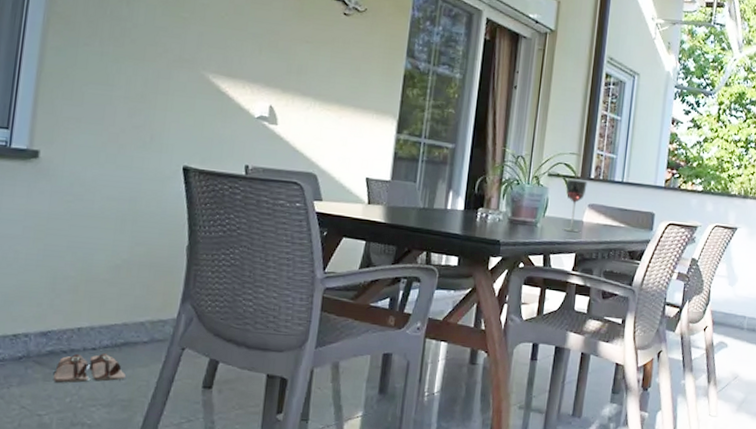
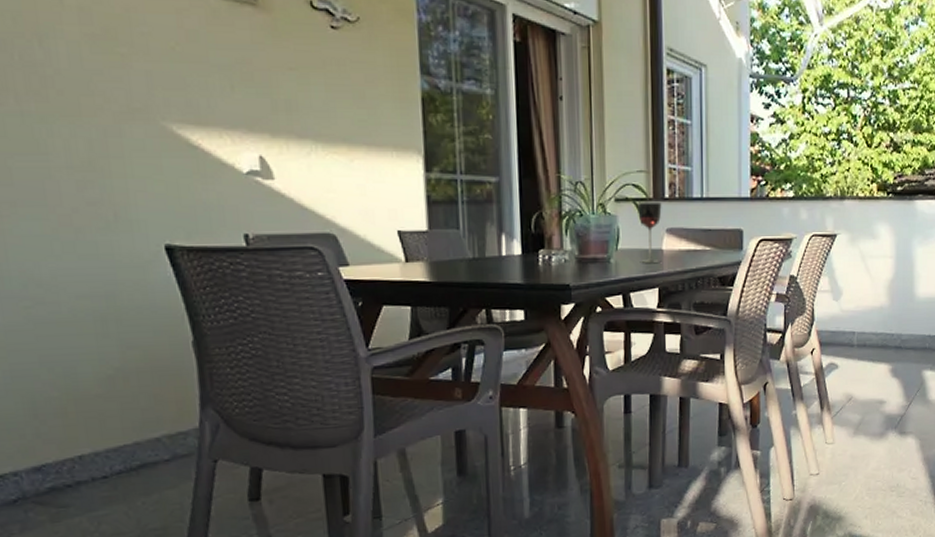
flip-flop: present [54,353,126,383] -> none [62,480,152,522]

